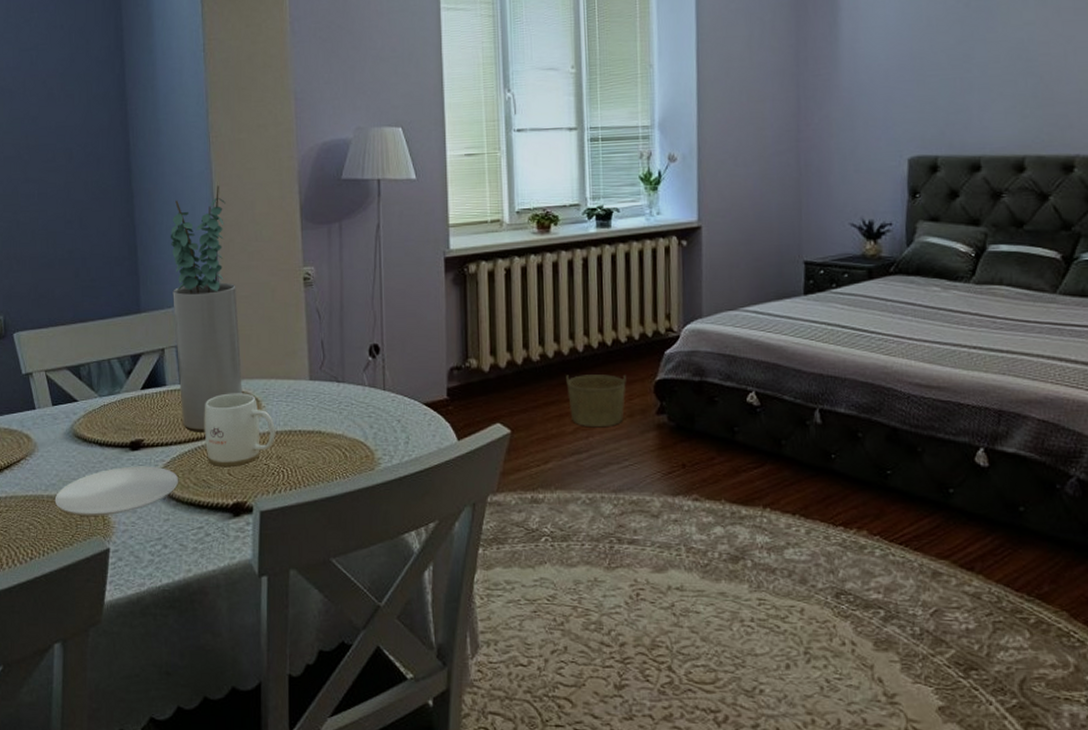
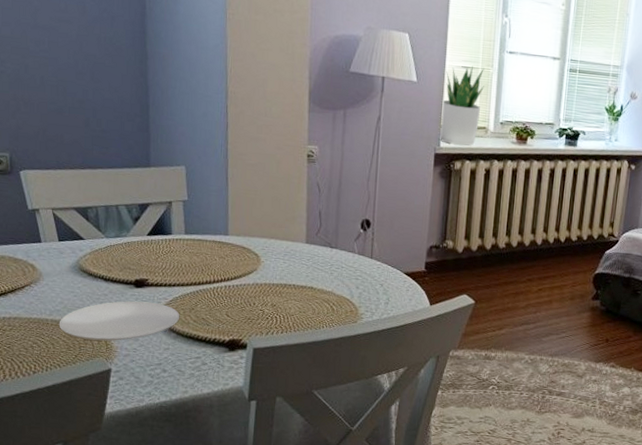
vase: present [170,185,242,434] -> none [182,60,244,279]
mug: present [204,393,275,468] -> none [206,247,272,311]
planter: none [446,152,493,245] -> present [439,66,484,146]
basket: present [566,374,626,428] -> none [524,262,572,306]

